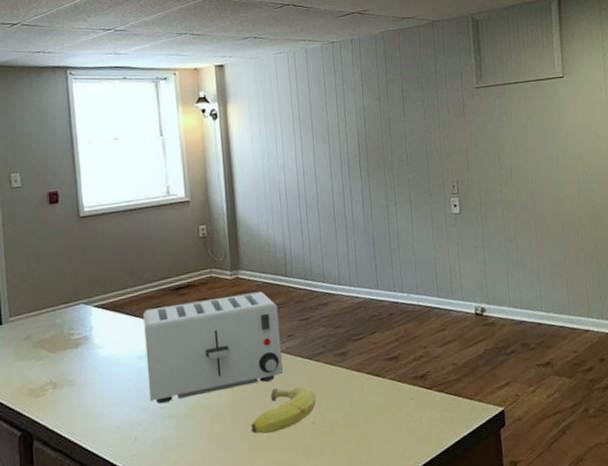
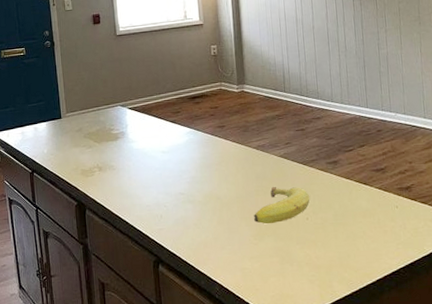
toaster: present [143,291,284,404] -> none [166,104,282,191]

